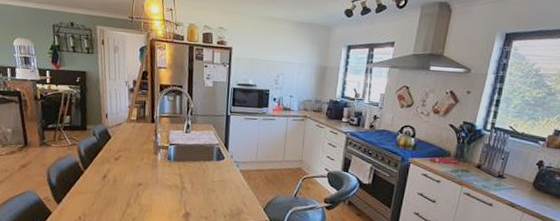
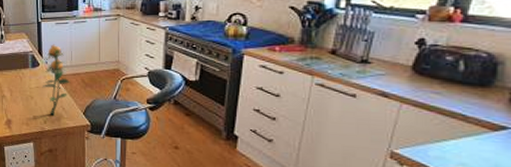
flower: none [225,138,255,210] -> present [42,44,71,116]

